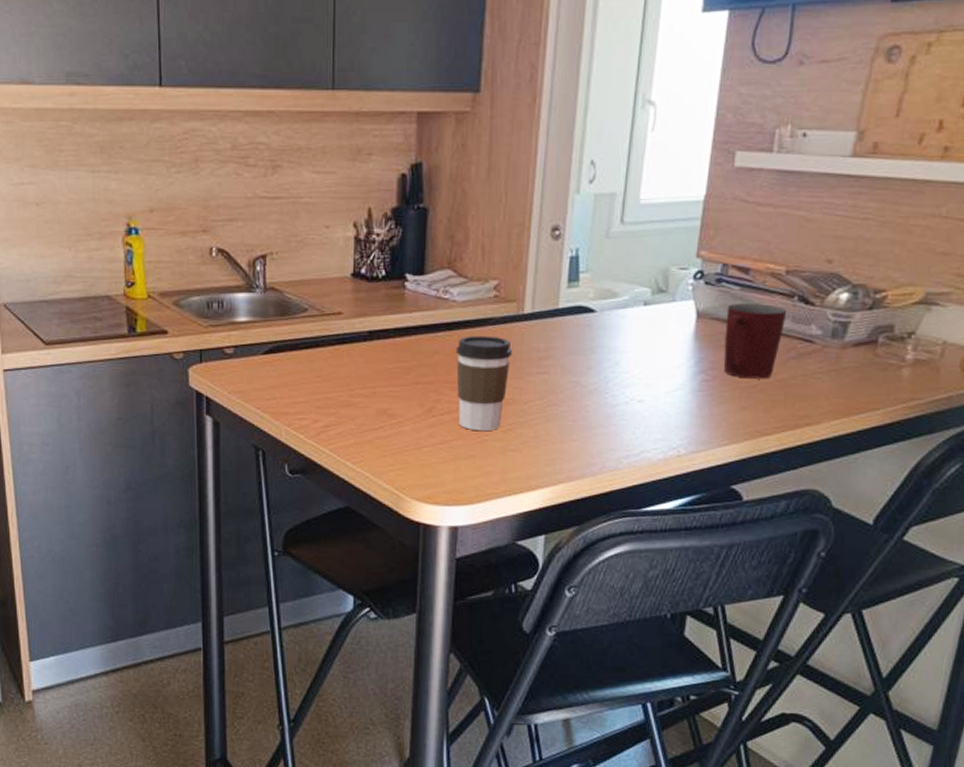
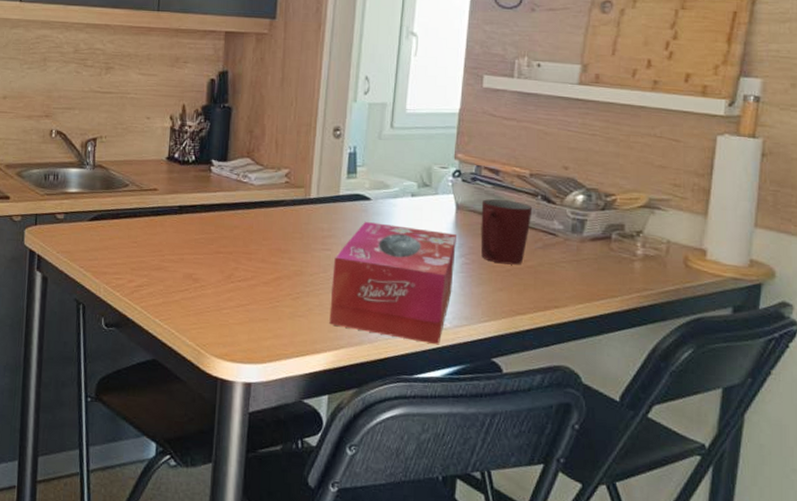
coffee cup: present [455,335,513,432] -> none [252,214,301,298]
tissue box: none [546,337,696,474] -> present [329,221,456,345]

